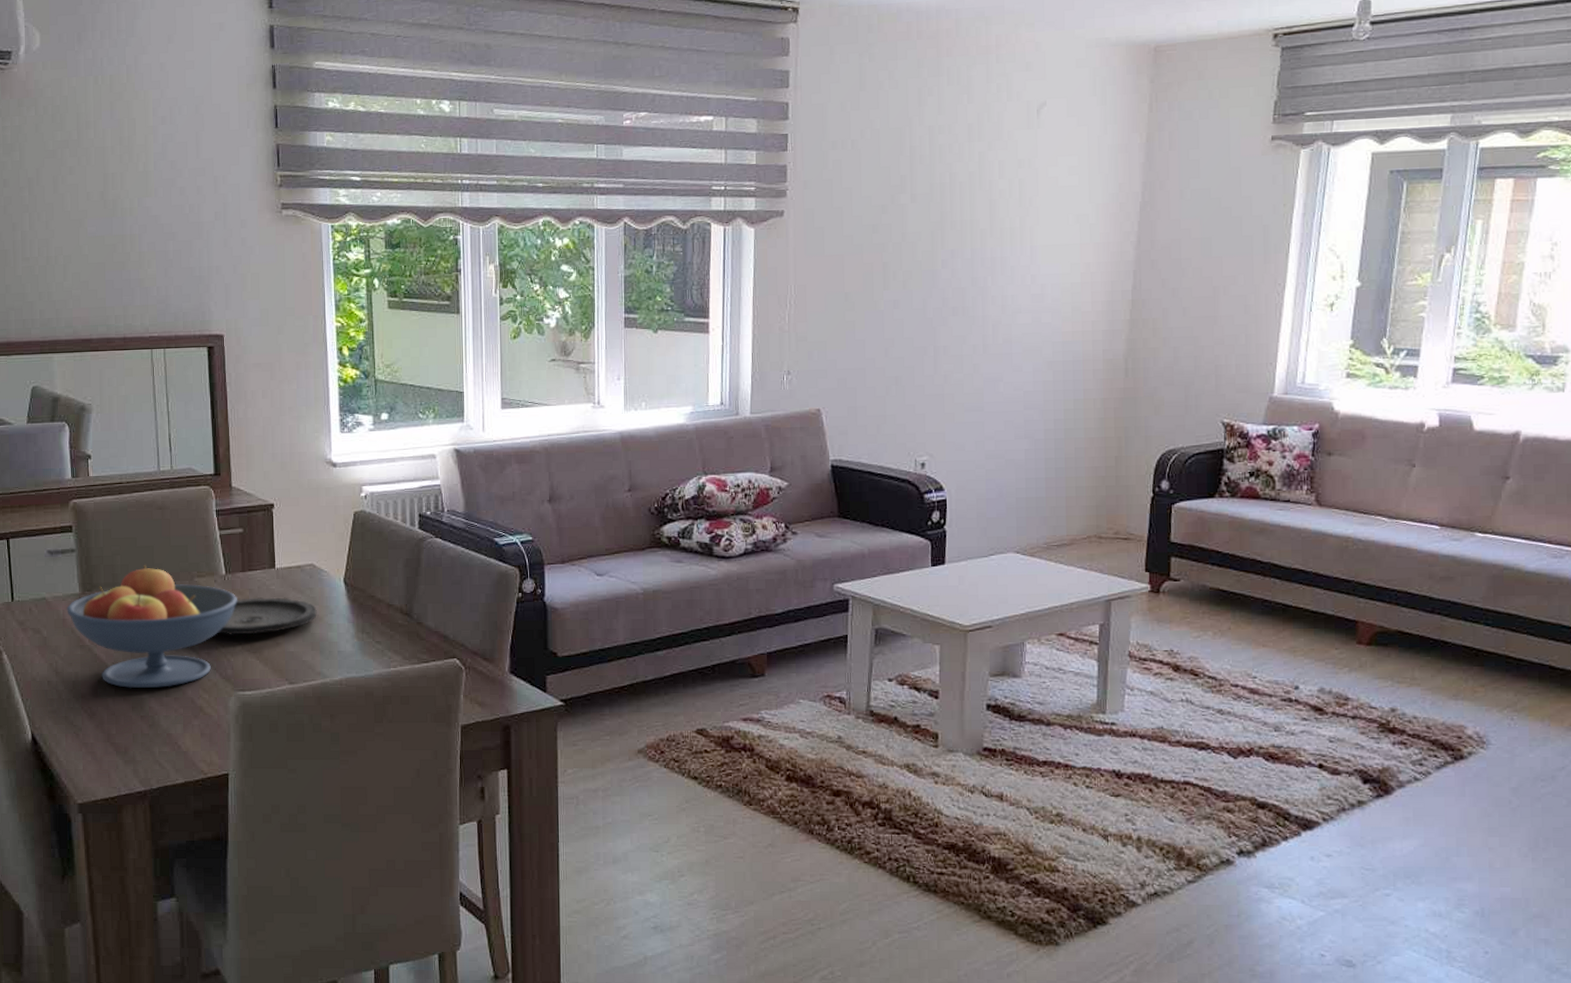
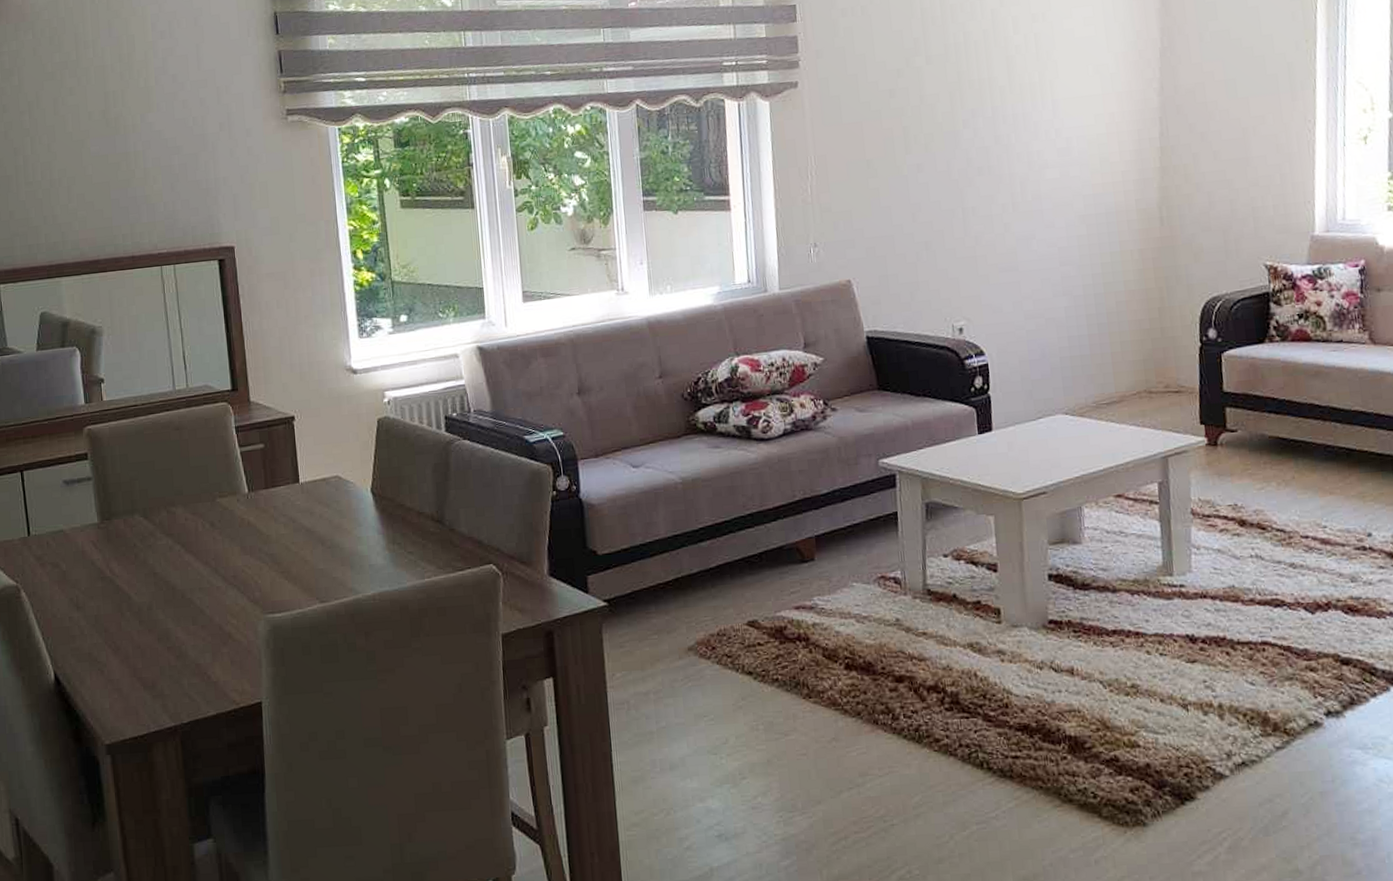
fruit bowl: present [67,565,237,689] -> none [85,489,262,619]
plate: present [218,597,317,635] -> none [243,512,345,556]

